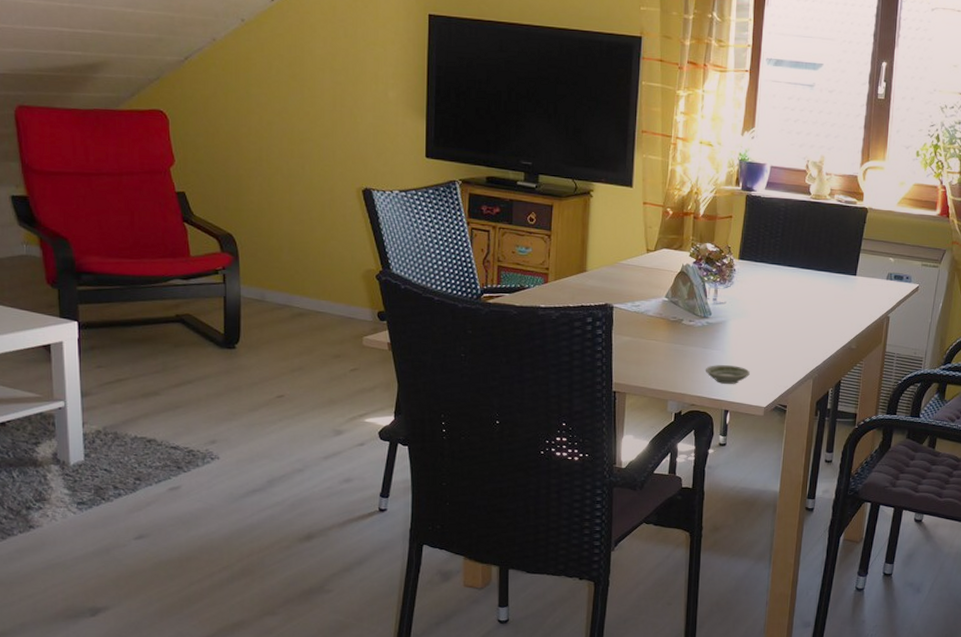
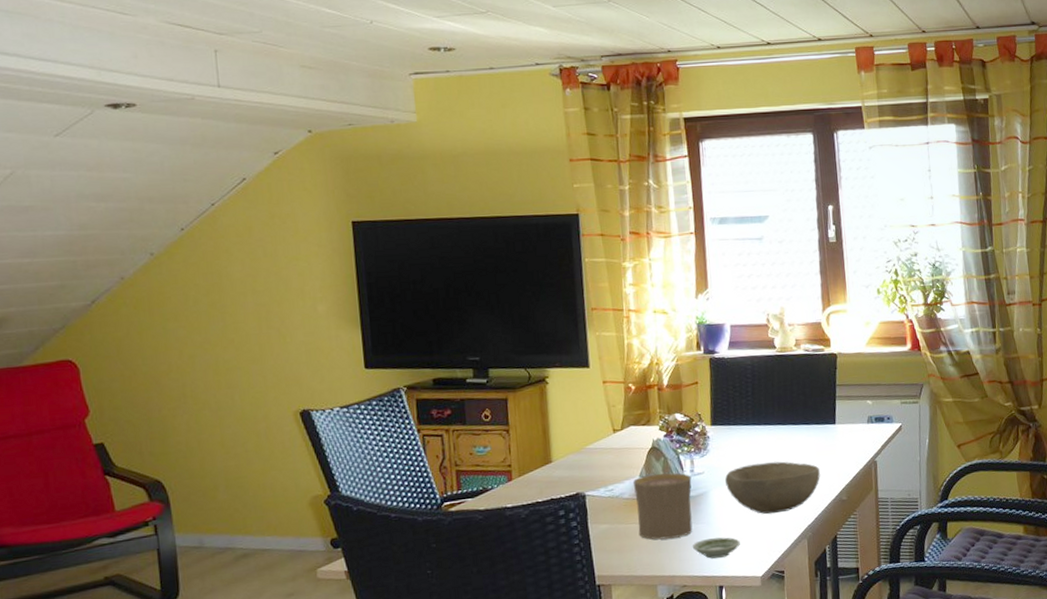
cup: none [657,297,714,360] -> present [633,473,693,540]
bowl: none [744,302,834,351] -> present [724,461,820,515]

